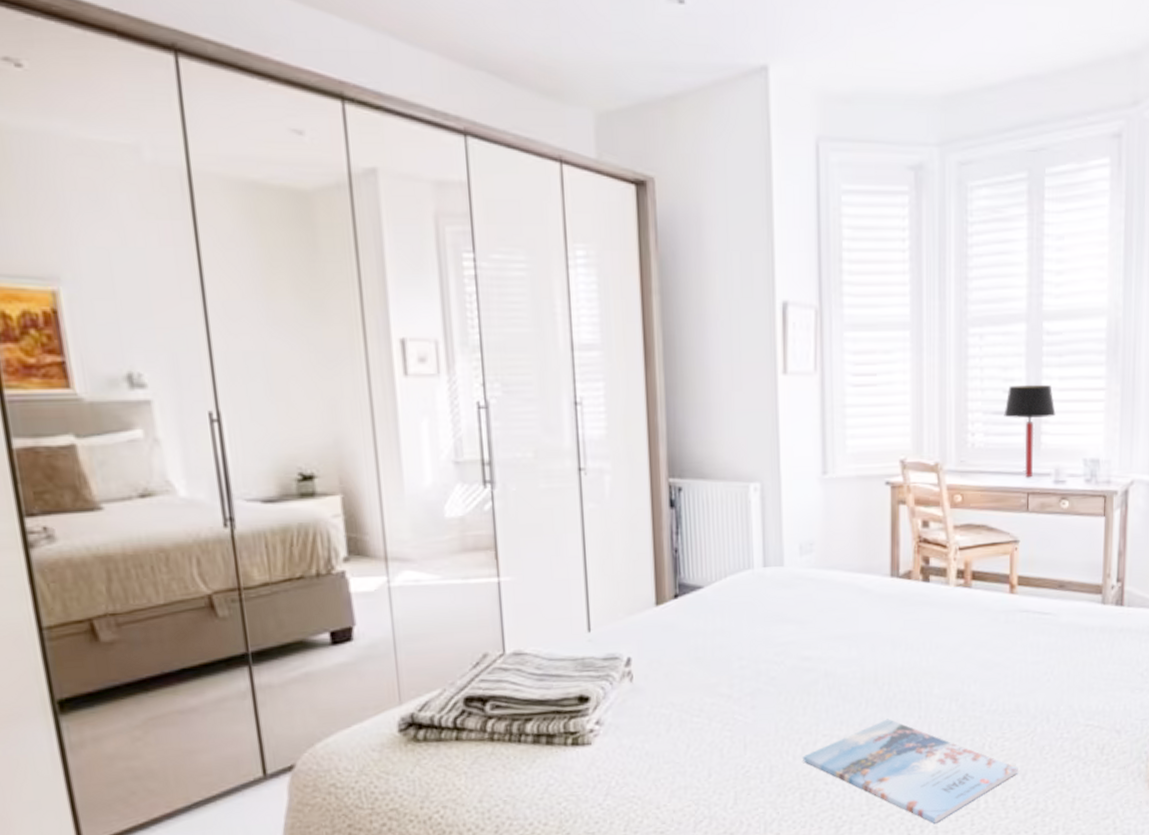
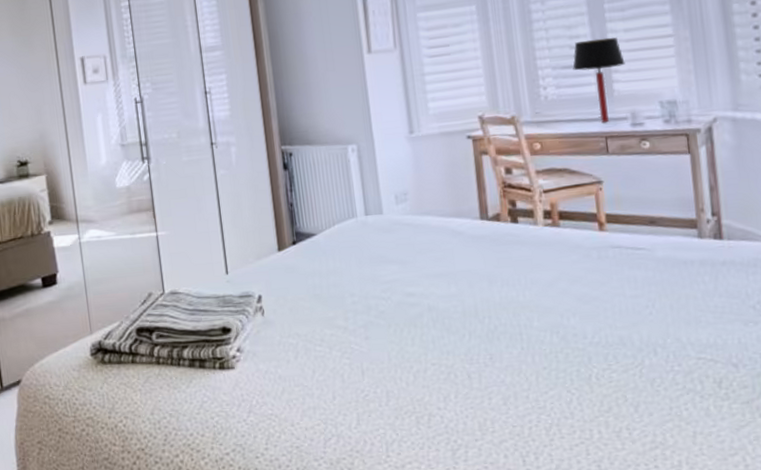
magazine: present [803,719,1018,823] -> none [415,349,630,451]

